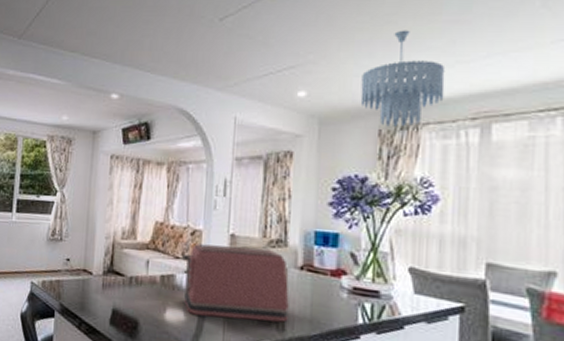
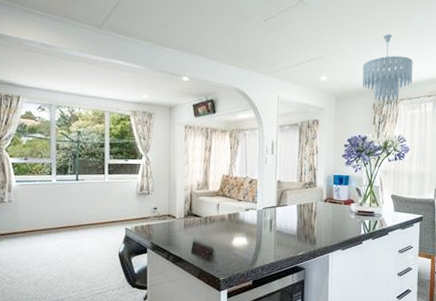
toaster: present [182,243,289,322] -> none [244,189,318,240]

